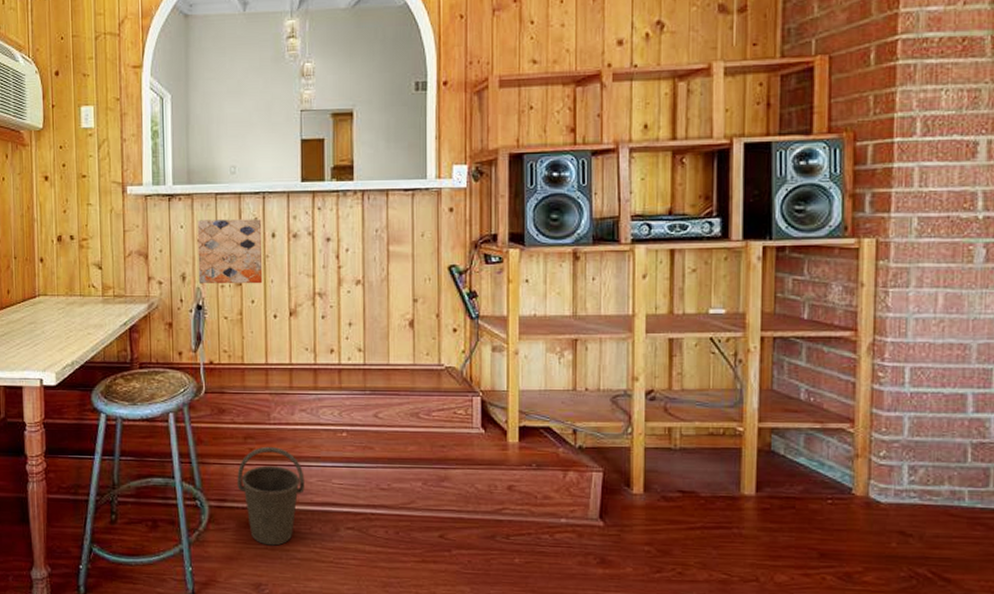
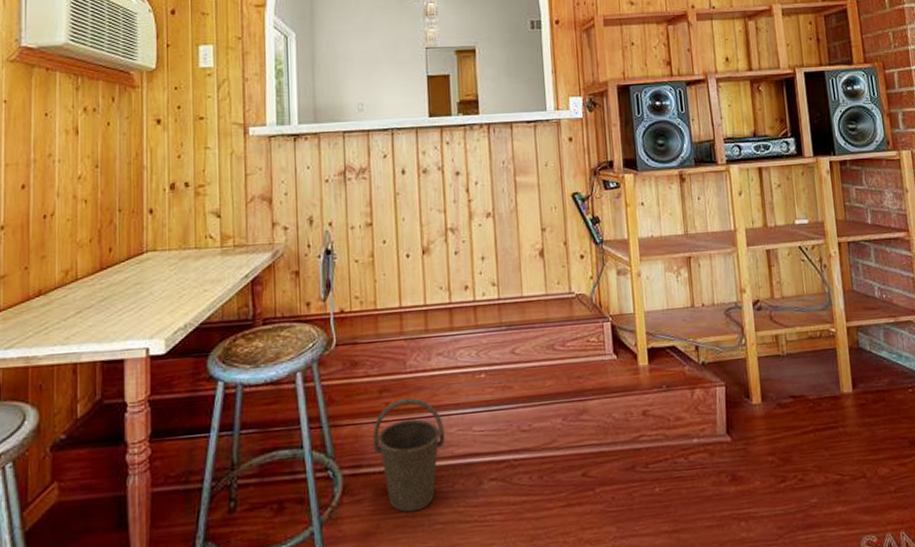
wall art: present [197,219,263,284] -> none [324,156,394,226]

